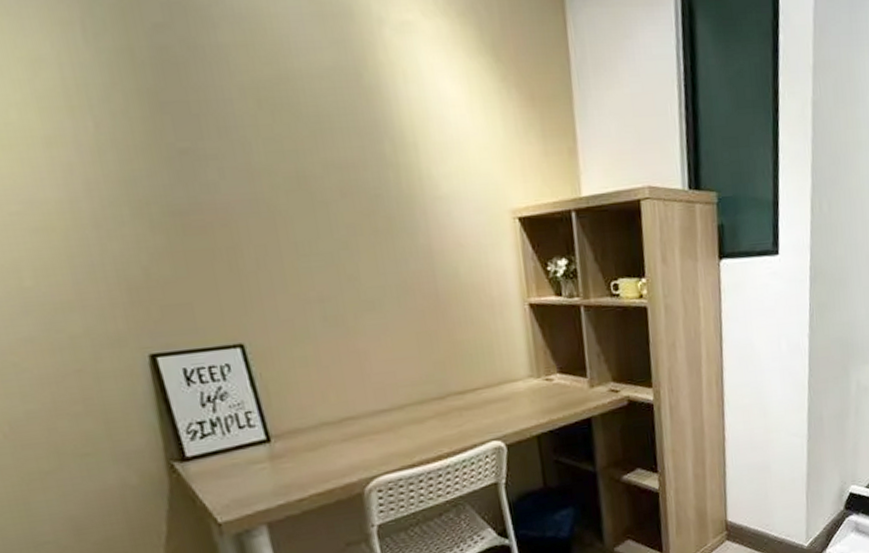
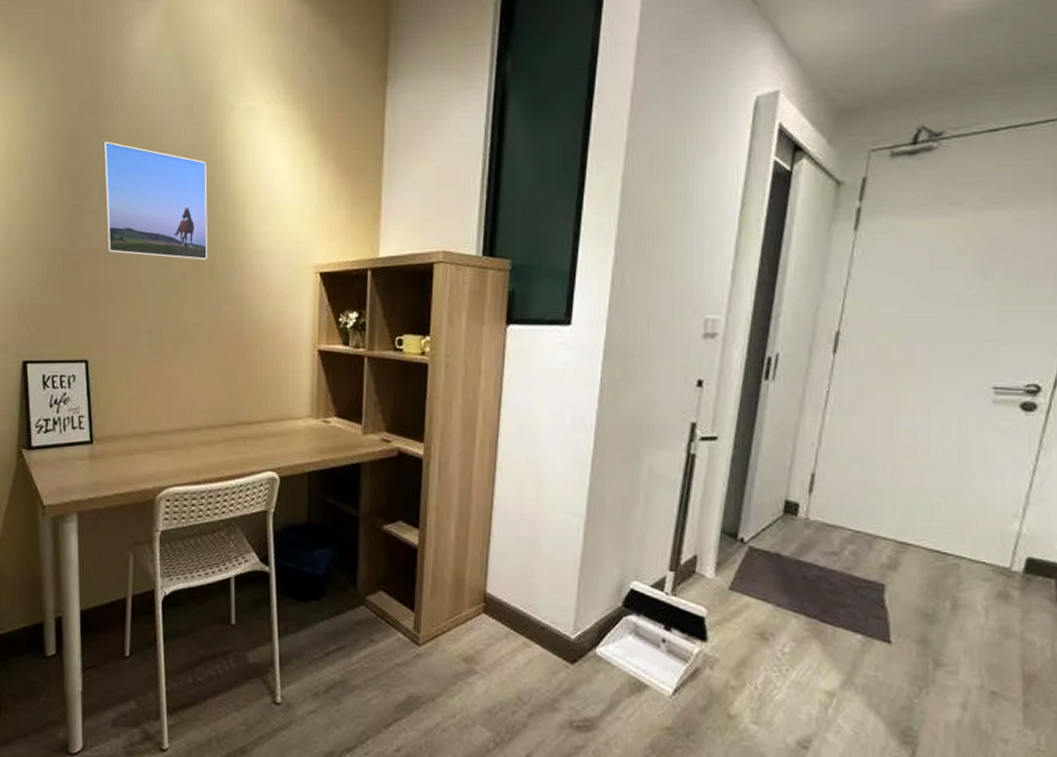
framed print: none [207,62,381,212] -> present [102,141,208,260]

